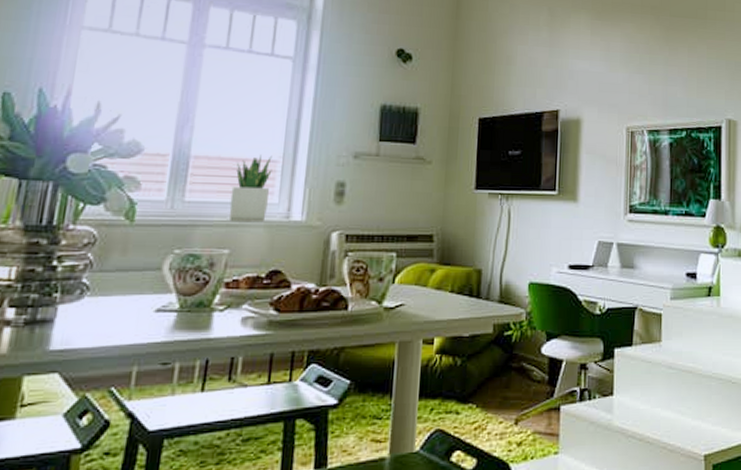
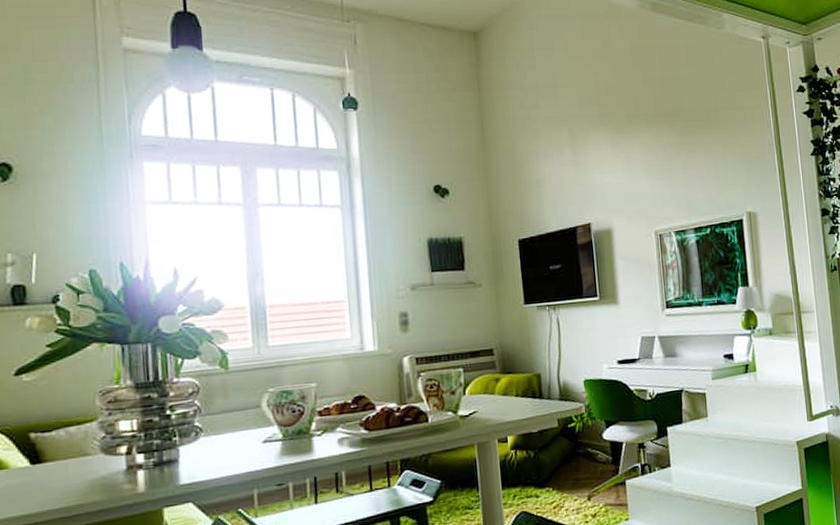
planter: present [229,155,272,223] -> none [308,296,343,359]

